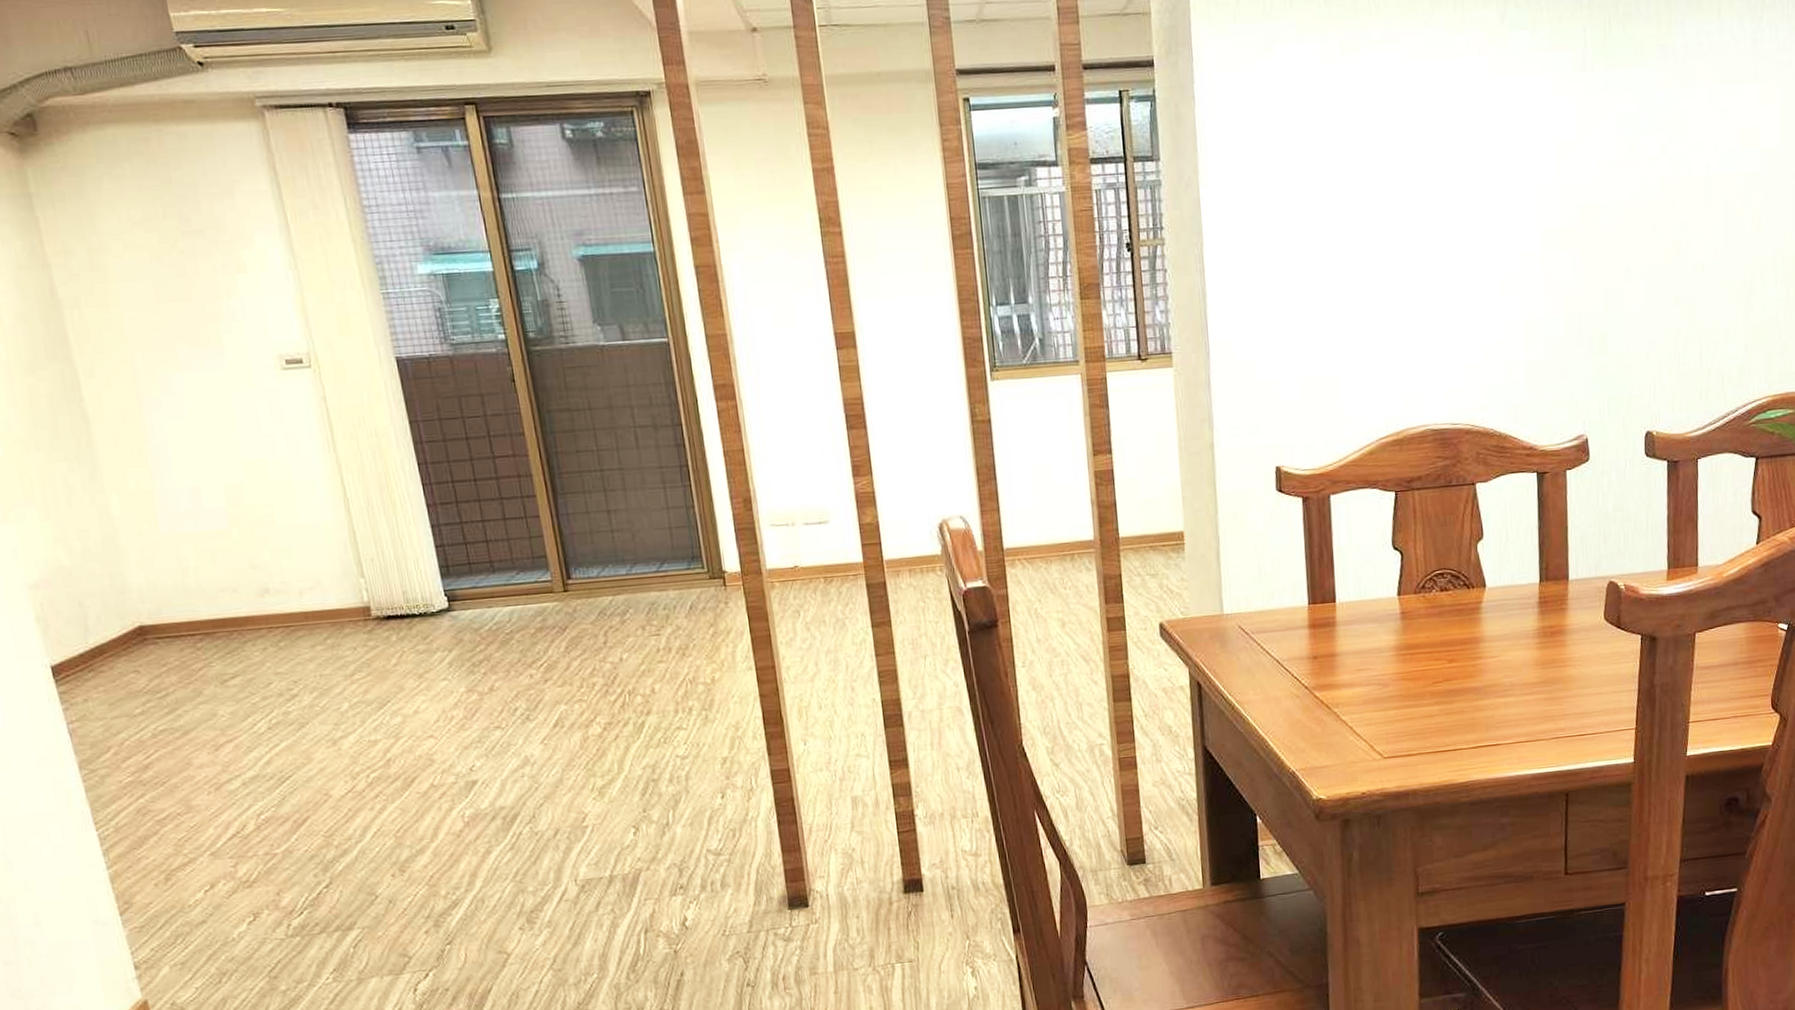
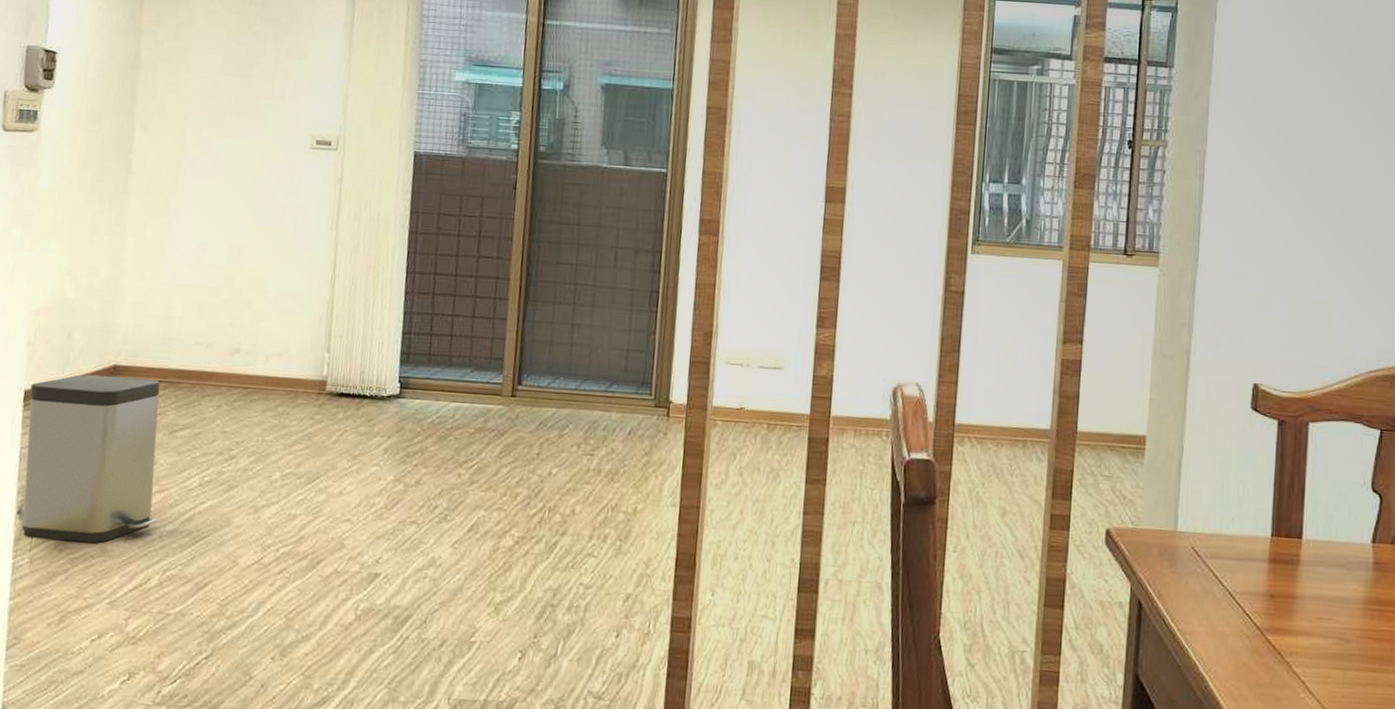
pedal bin: none [56,634,236,809] -> present [22,374,160,544]

